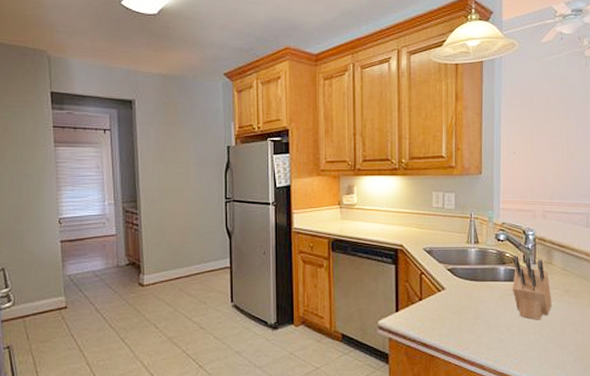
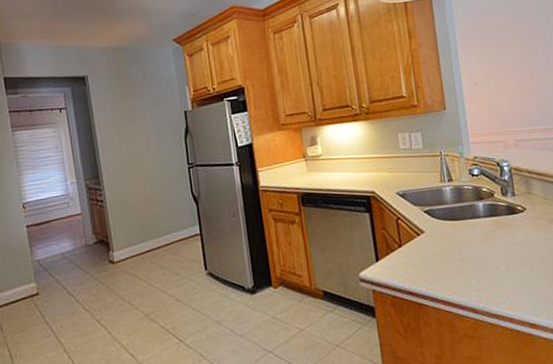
knife block: present [513,256,552,320] -> none [491,189,539,255]

